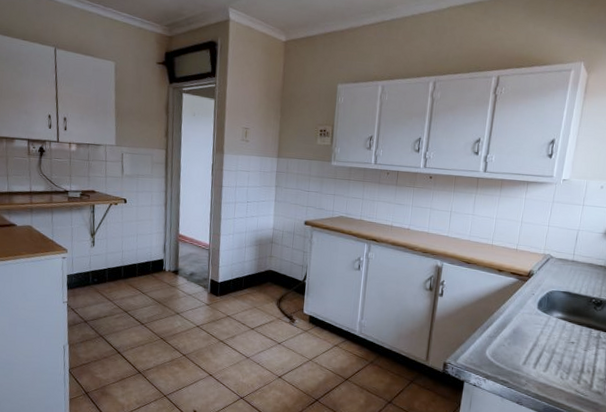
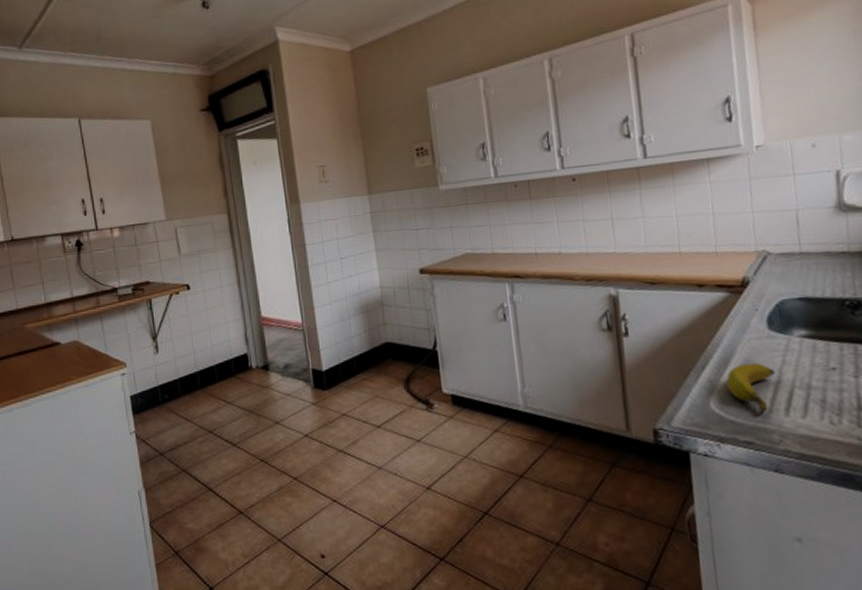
banana: none [500,329,534,365] -> present [726,362,775,415]

